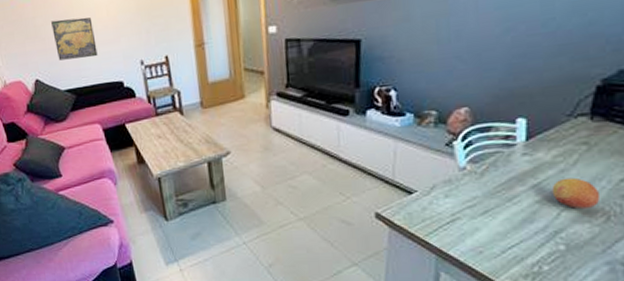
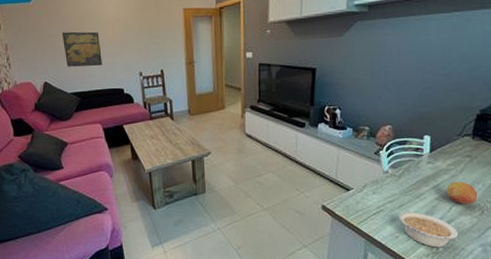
legume: none [481,219,573,266] -> present [398,211,459,248]

